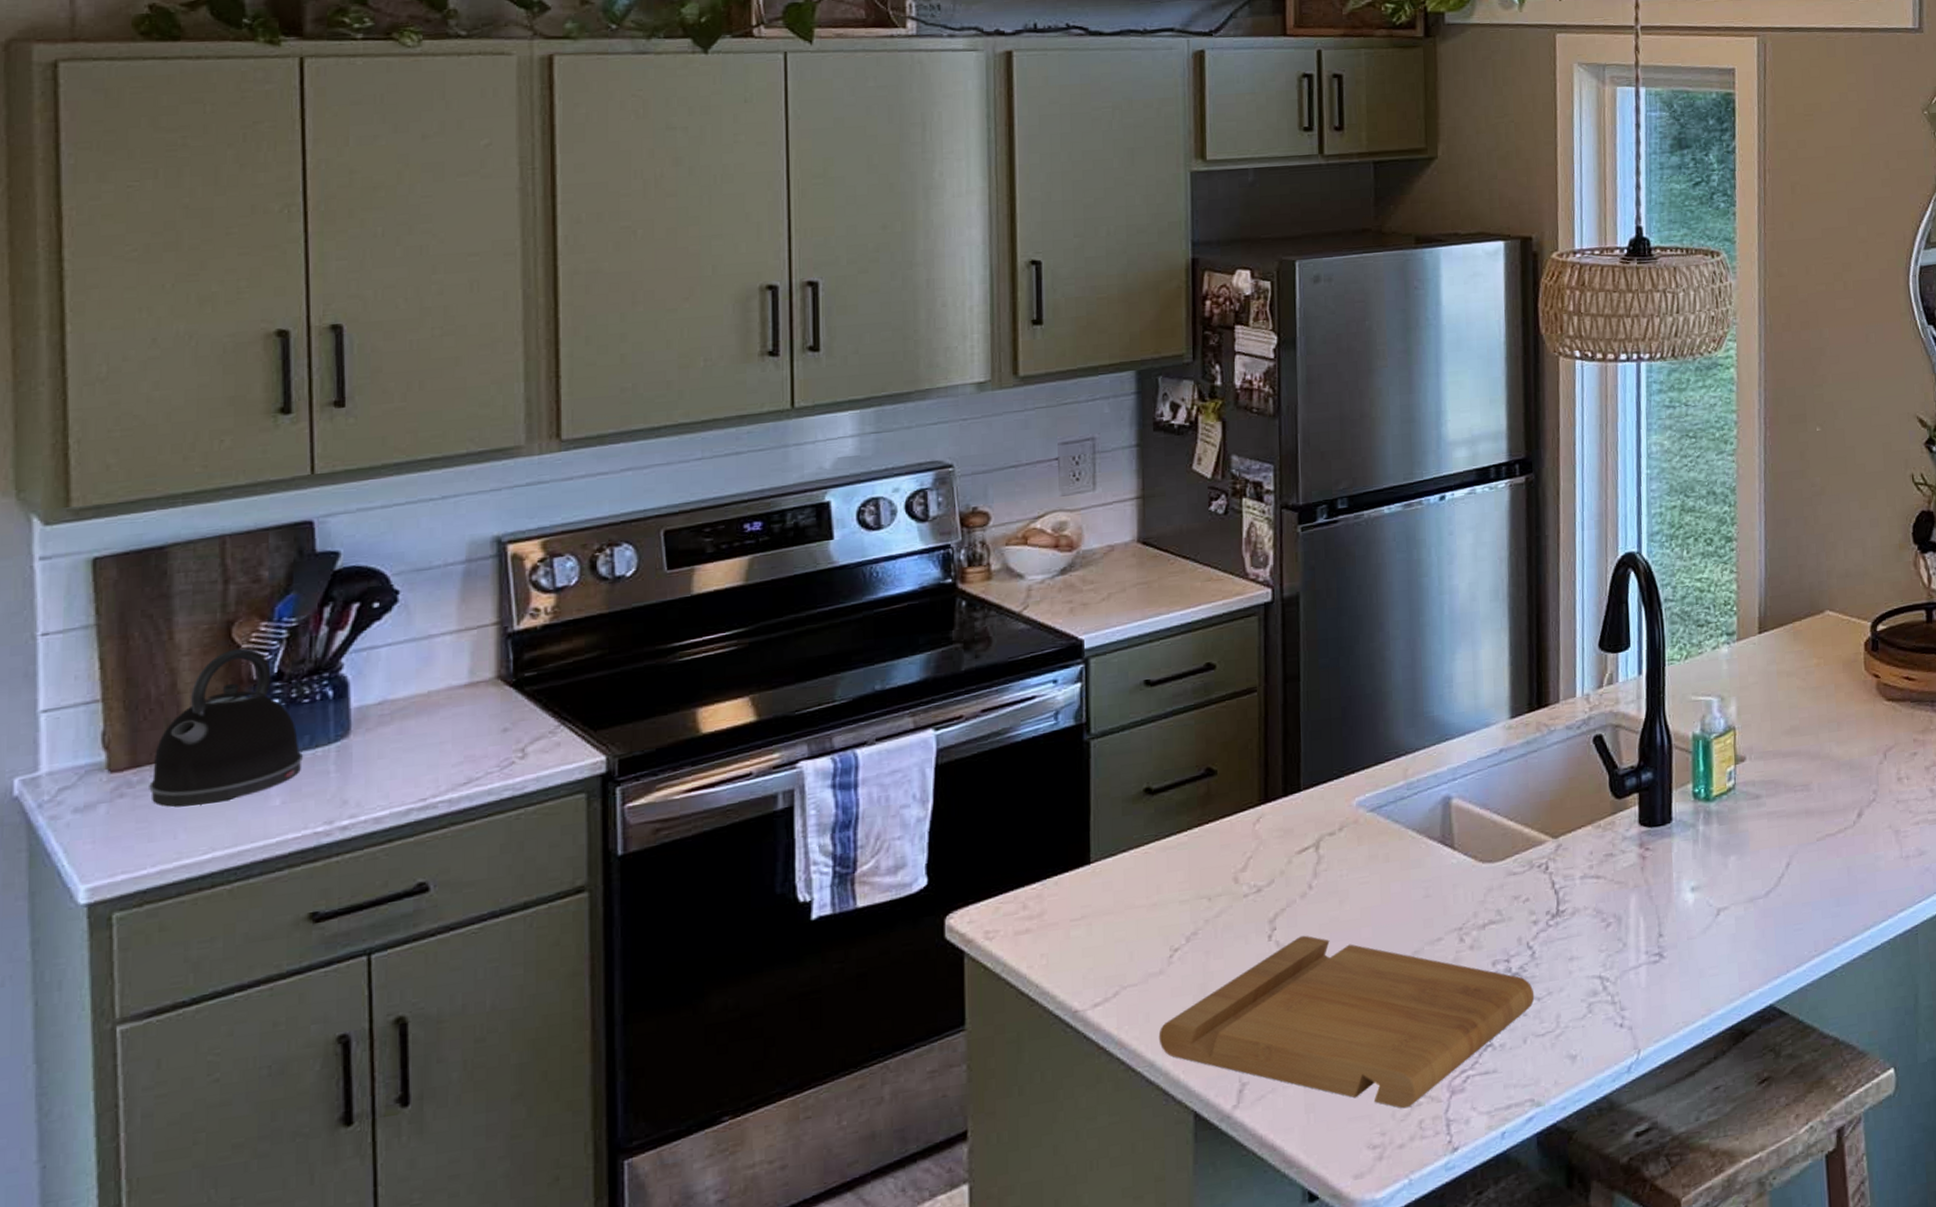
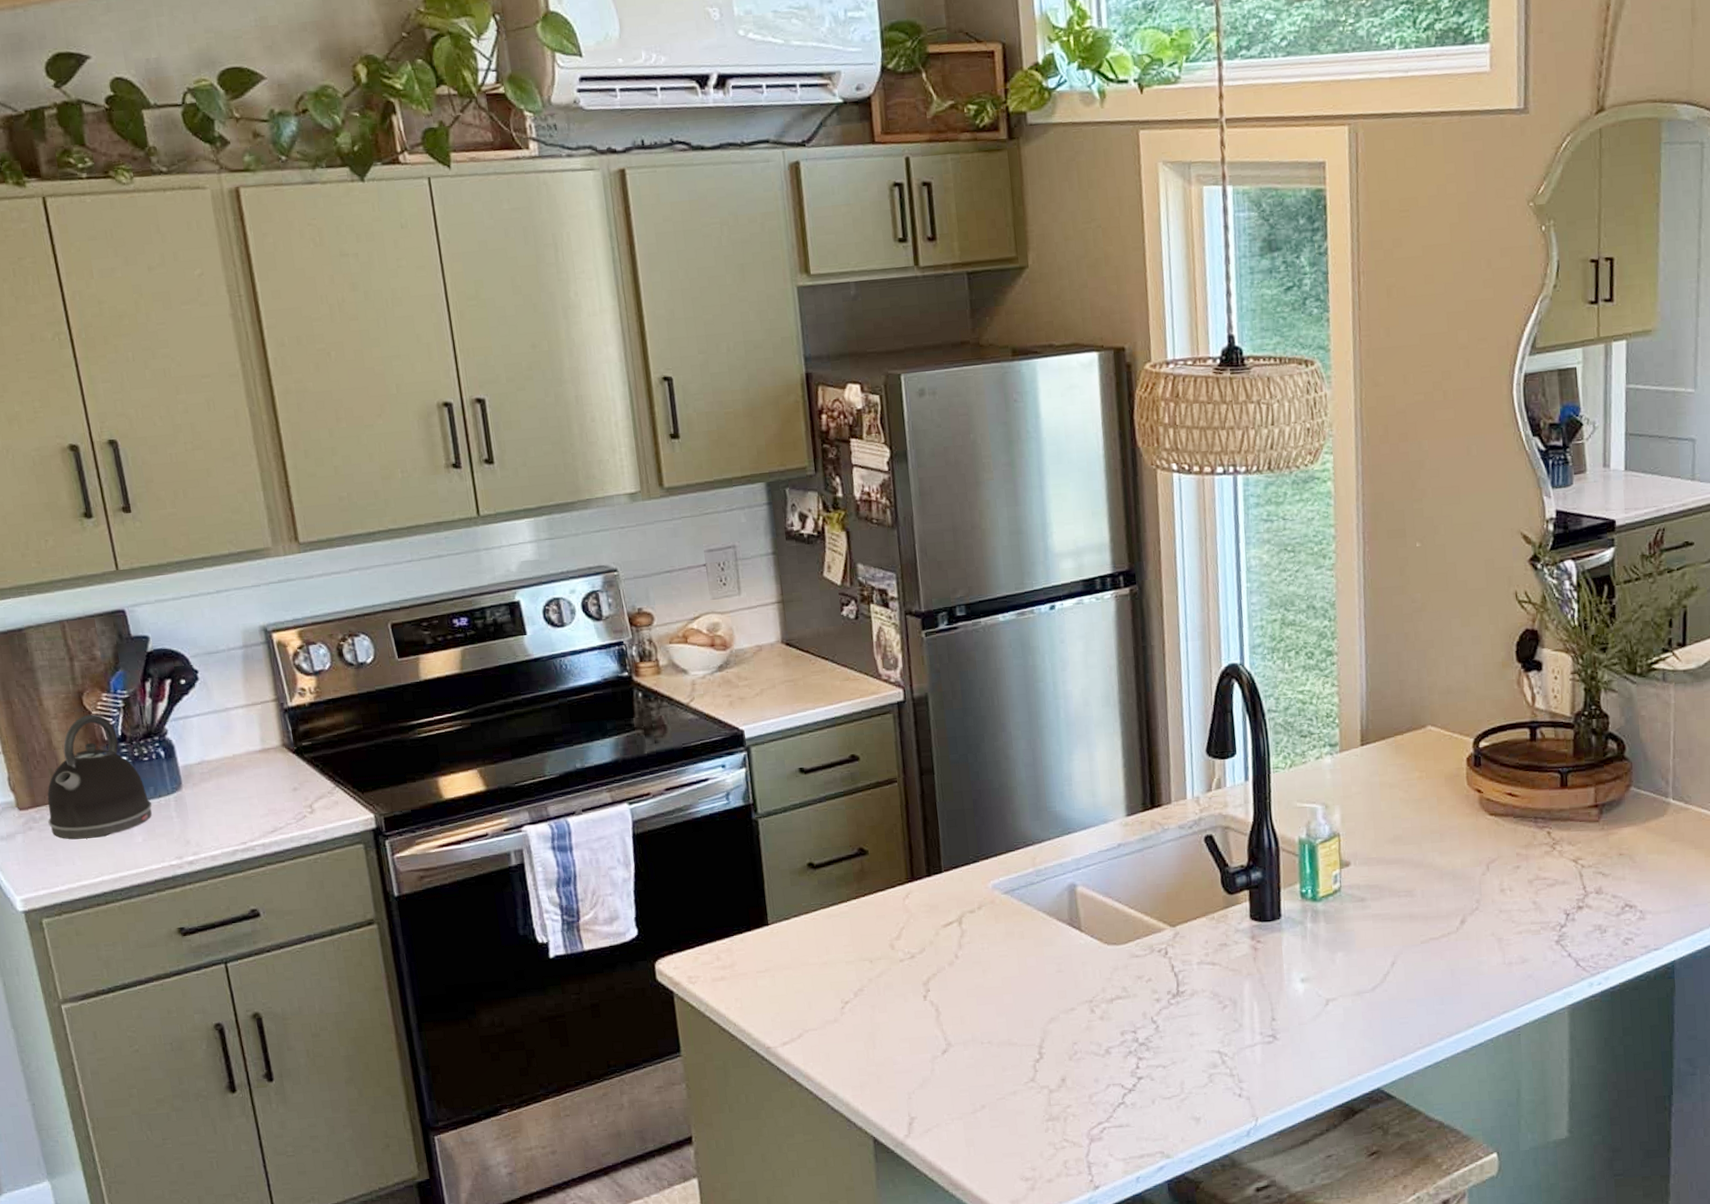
cutting board: present [1158,935,1535,1109] -> none [838,997,1160,1150]

